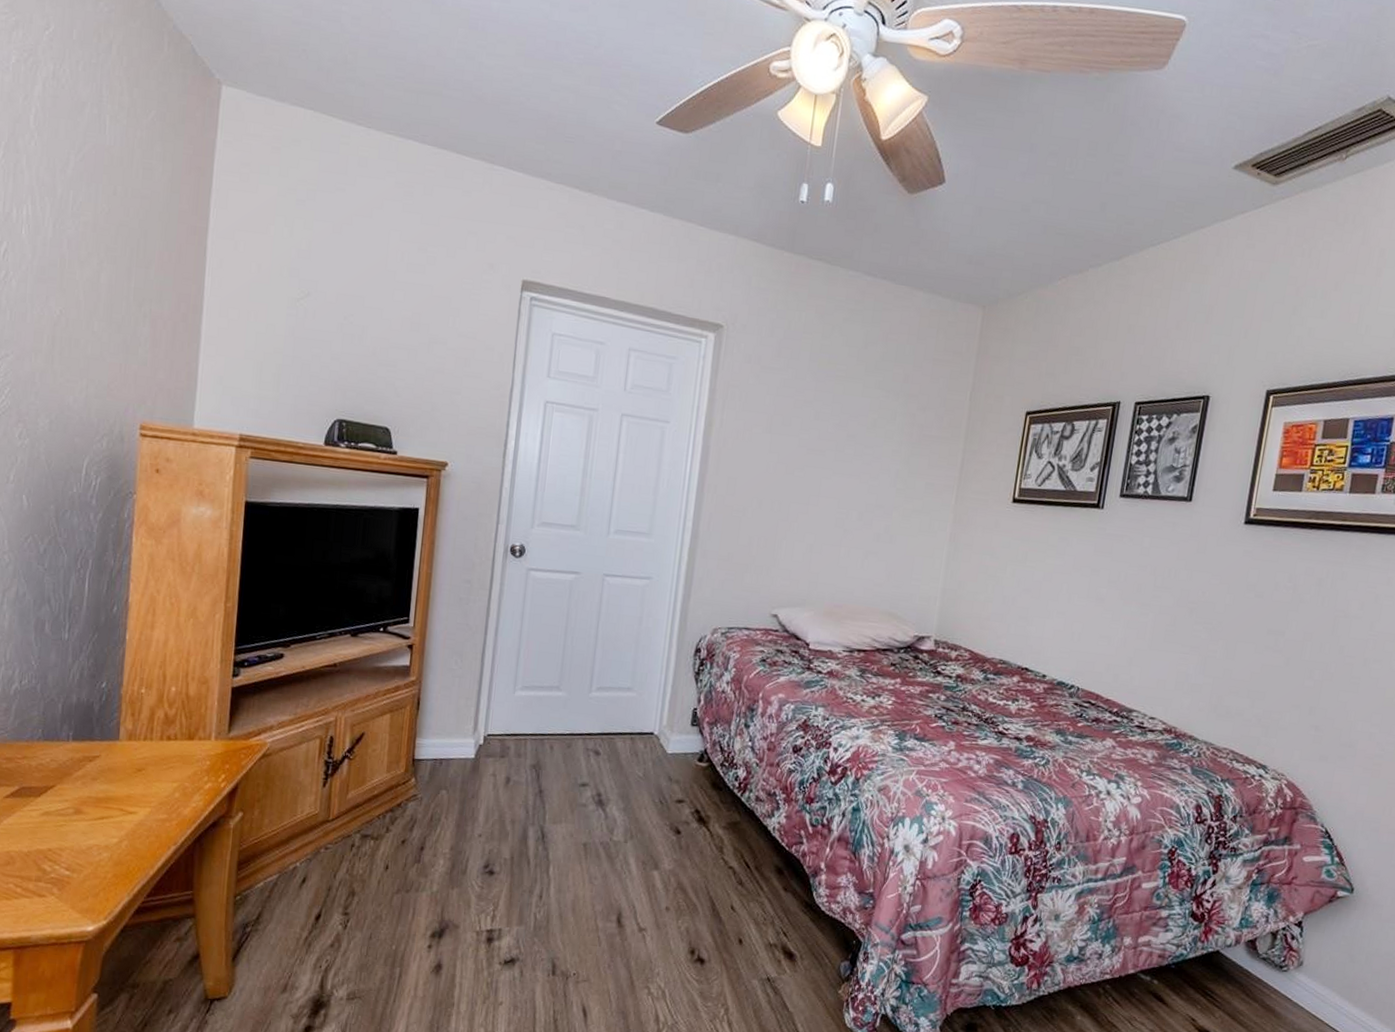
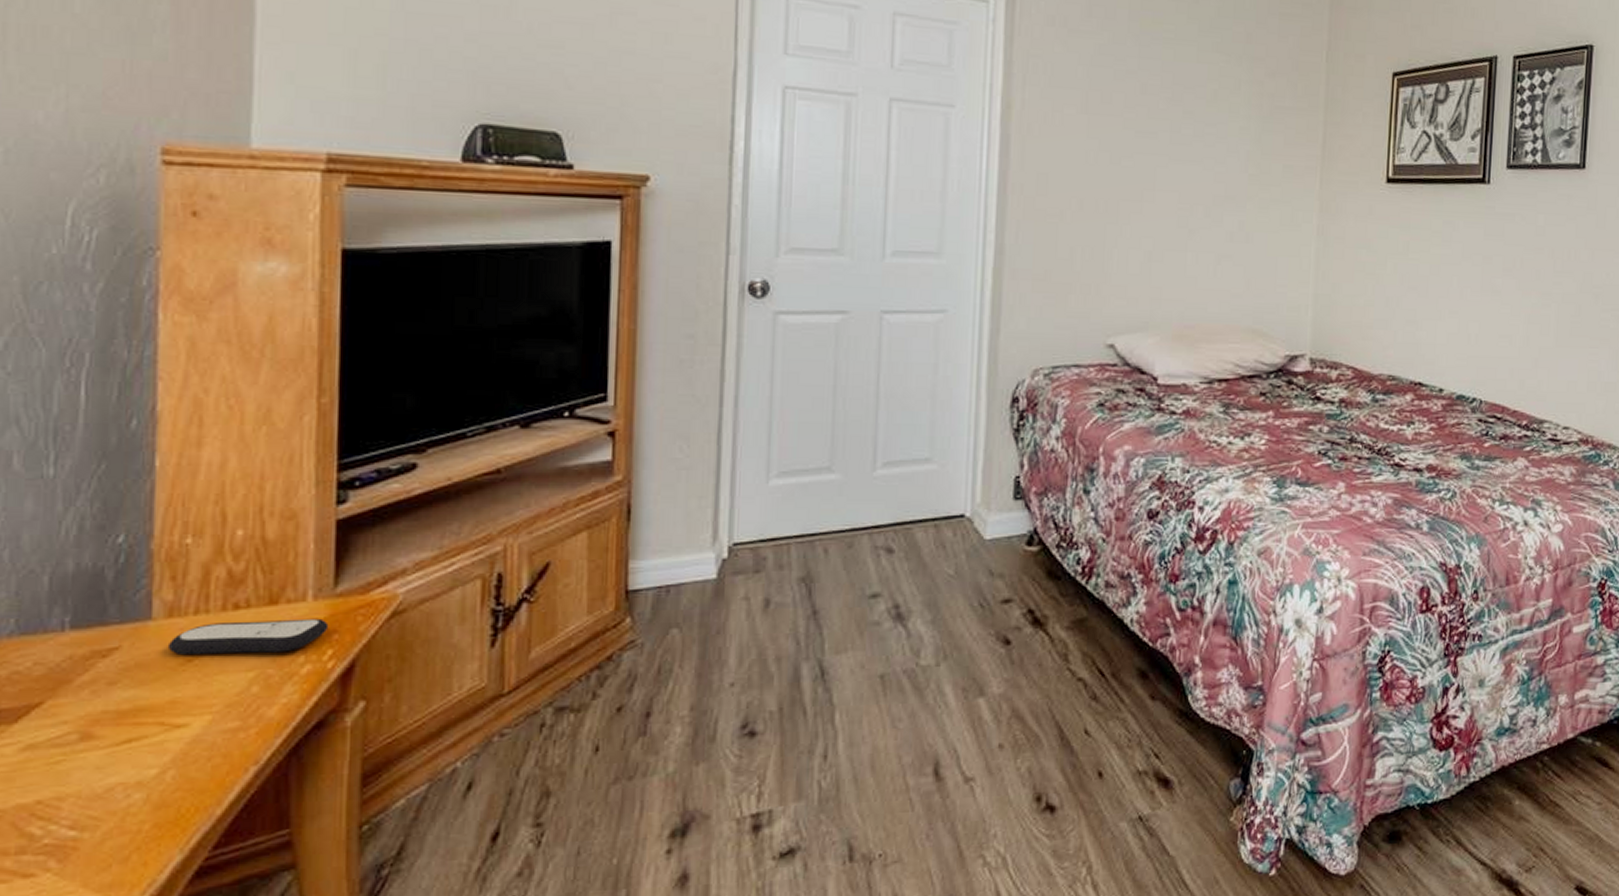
remote control: none [127,747,224,773] -> present [167,618,329,654]

